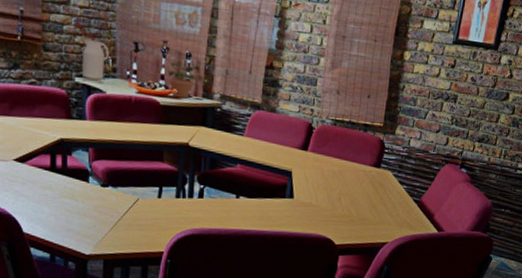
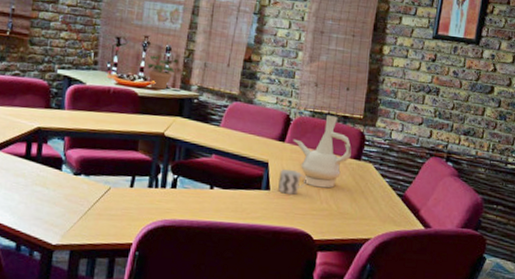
water jug: present [82,39,109,84] -> none [64,34,92,76]
cup: none [300,178,329,203] -> present [277,169,307,195]
coffeepot: none [315,123,372,196] -> present [292,115,352,188]

